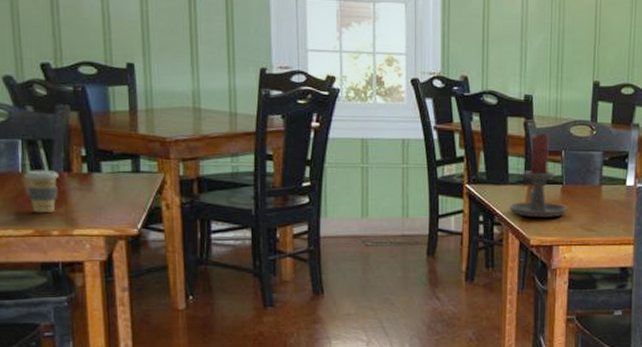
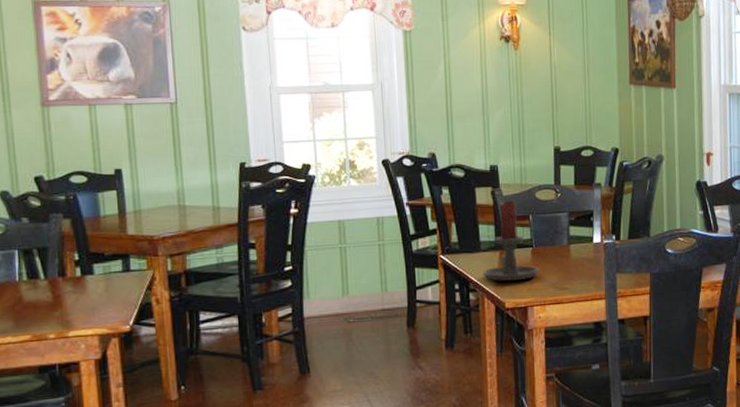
coffee cup: present [24,169,59,213] -> none [21,276,54,319]

